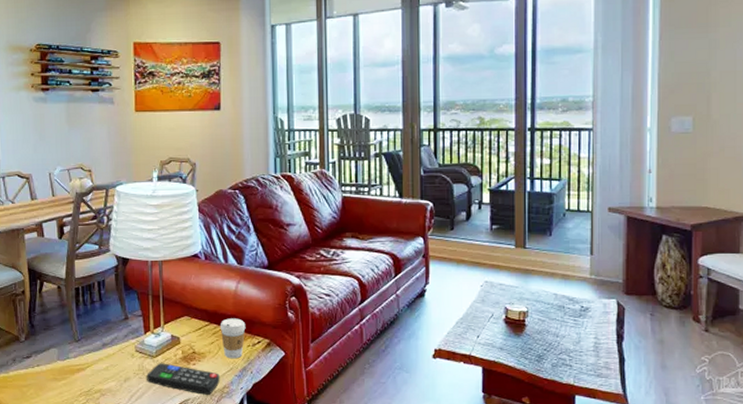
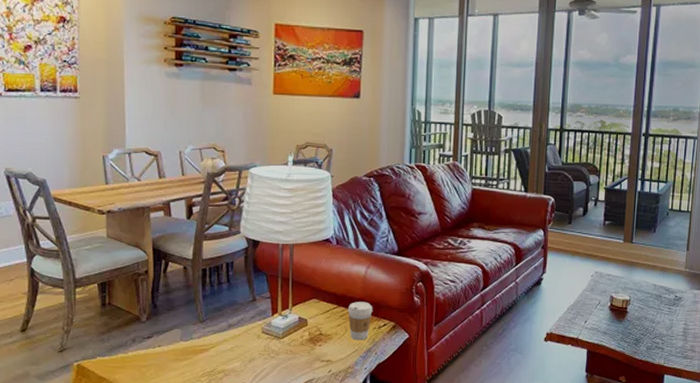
remote control: present [147,363,220,395] -> none [272,344,345,375]

